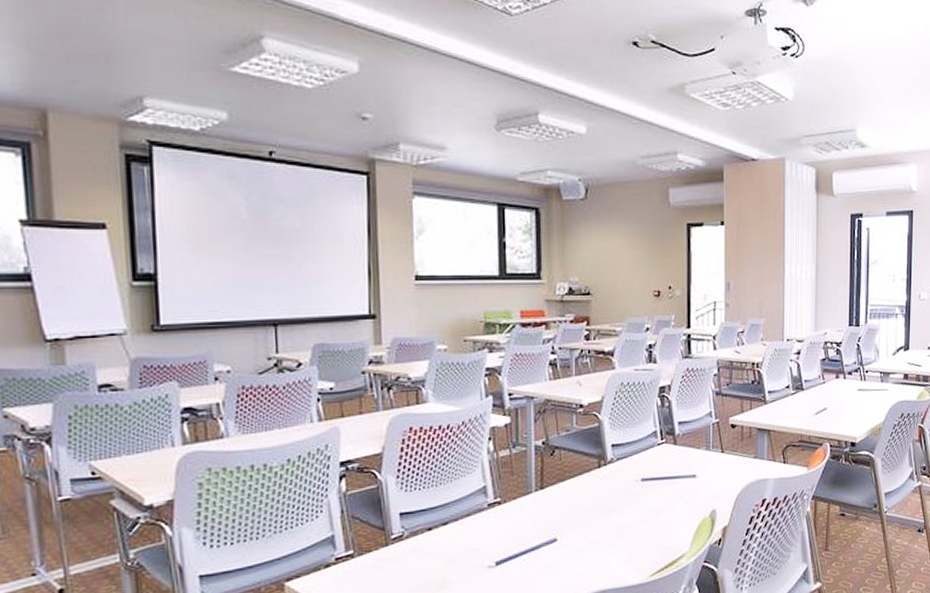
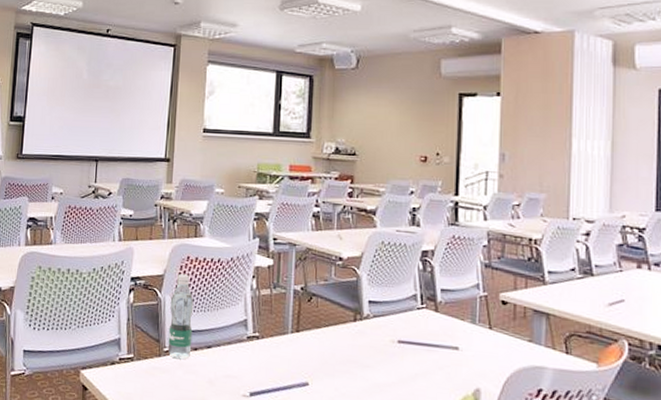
bottle: none [393,448,425,545] -> present [168,274,194,360]

